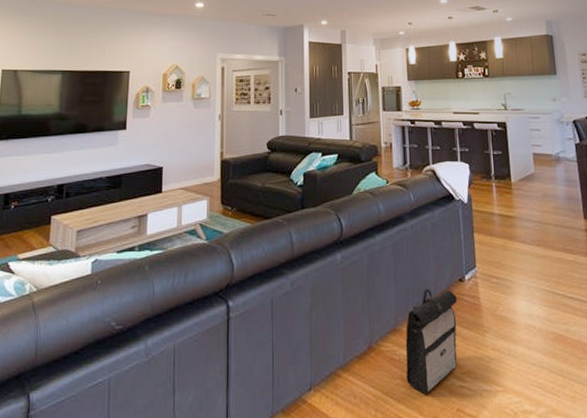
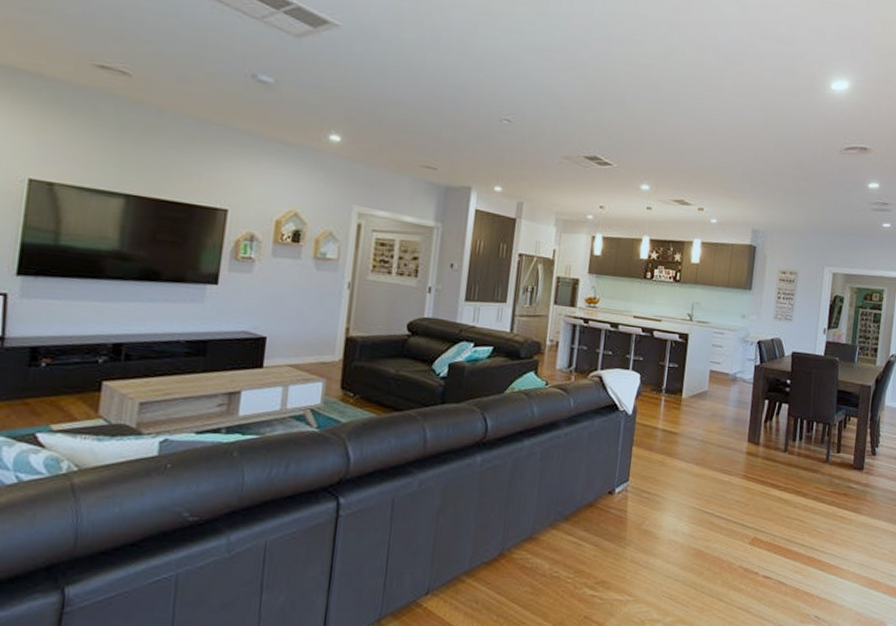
backpack: present [405,289,457,393] -> none [536,499,603,601]

